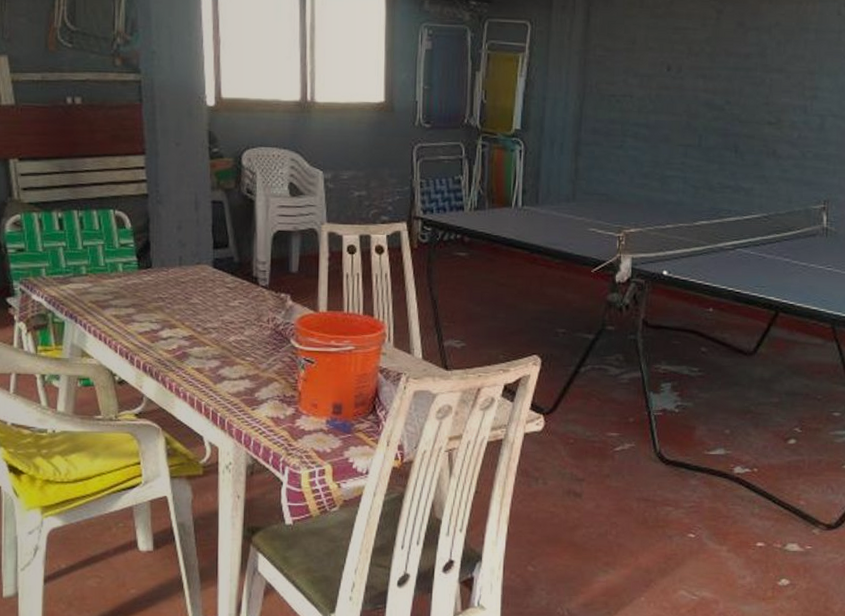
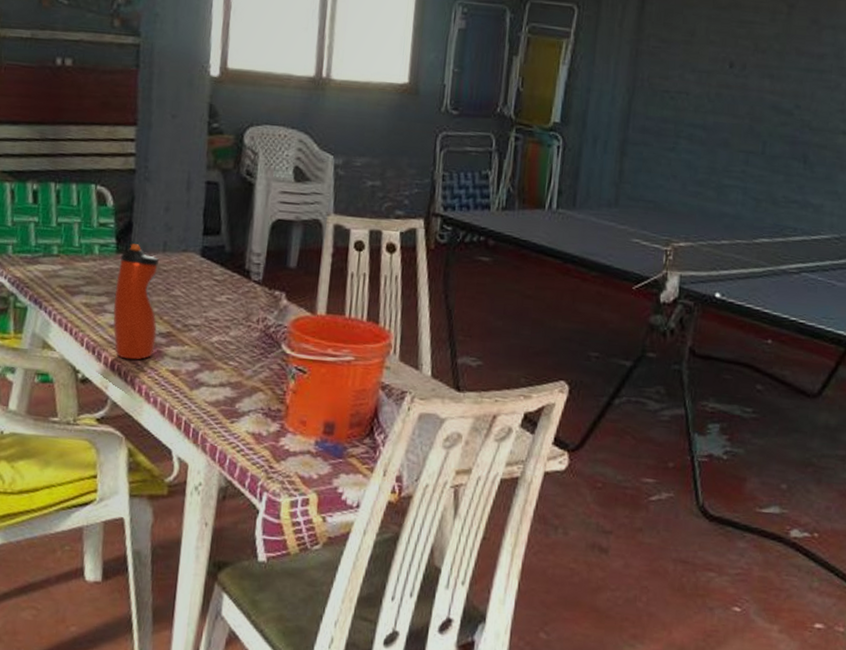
water bottle: none [140,260,181,362] -> present [113,243,159,360]

